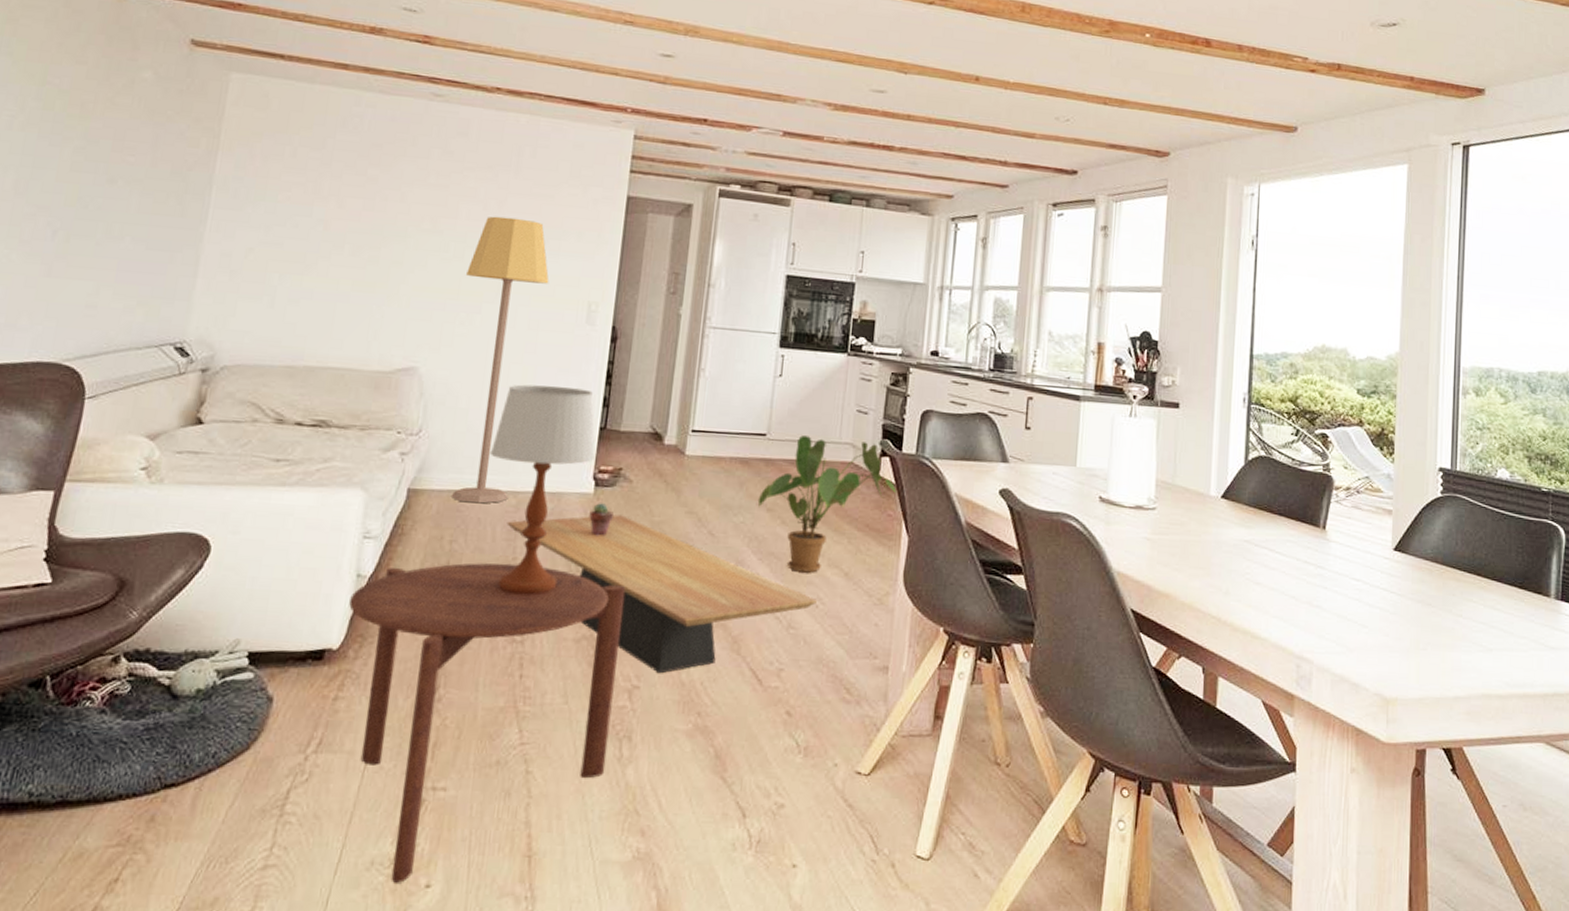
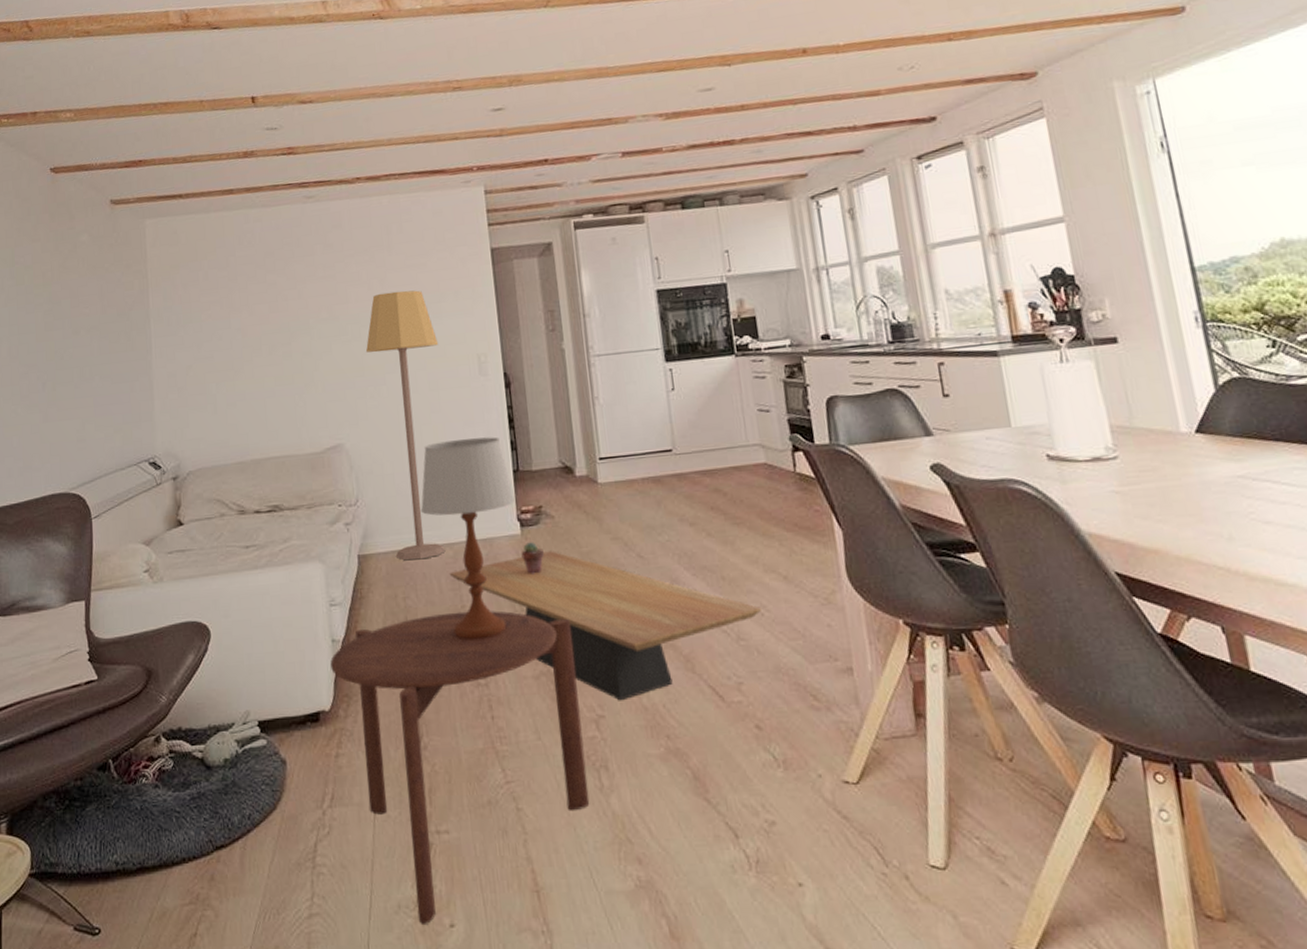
house plant: present [757,435,896,573] -> none [678,440,818,582]

